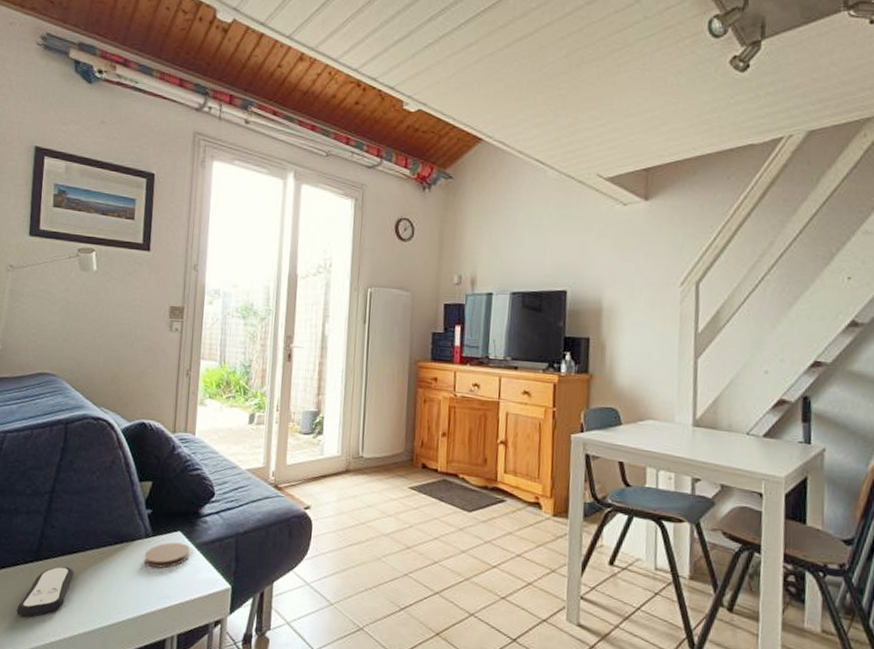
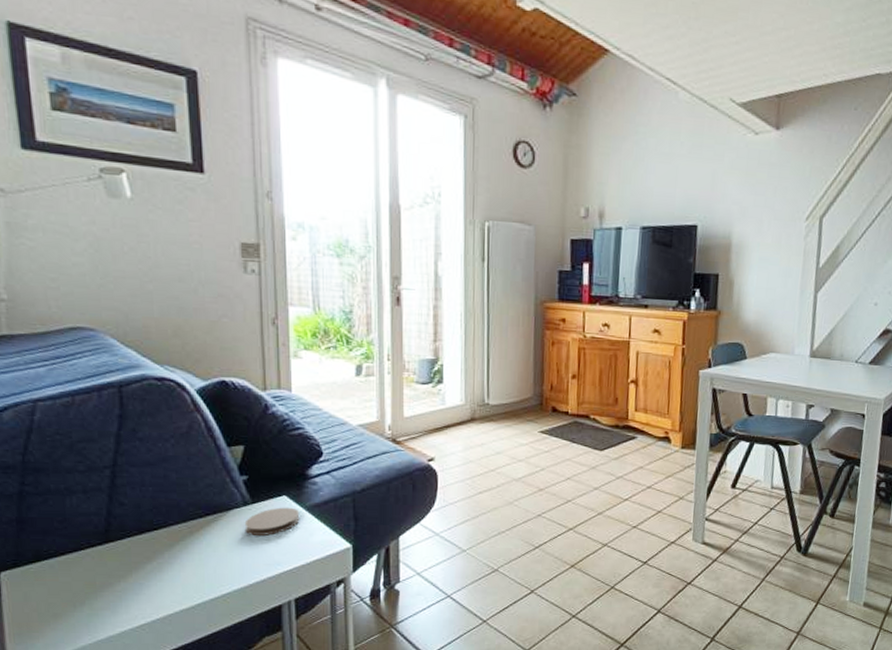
remote control: present [16,566,74,618] -> none [89,545,159,604]

